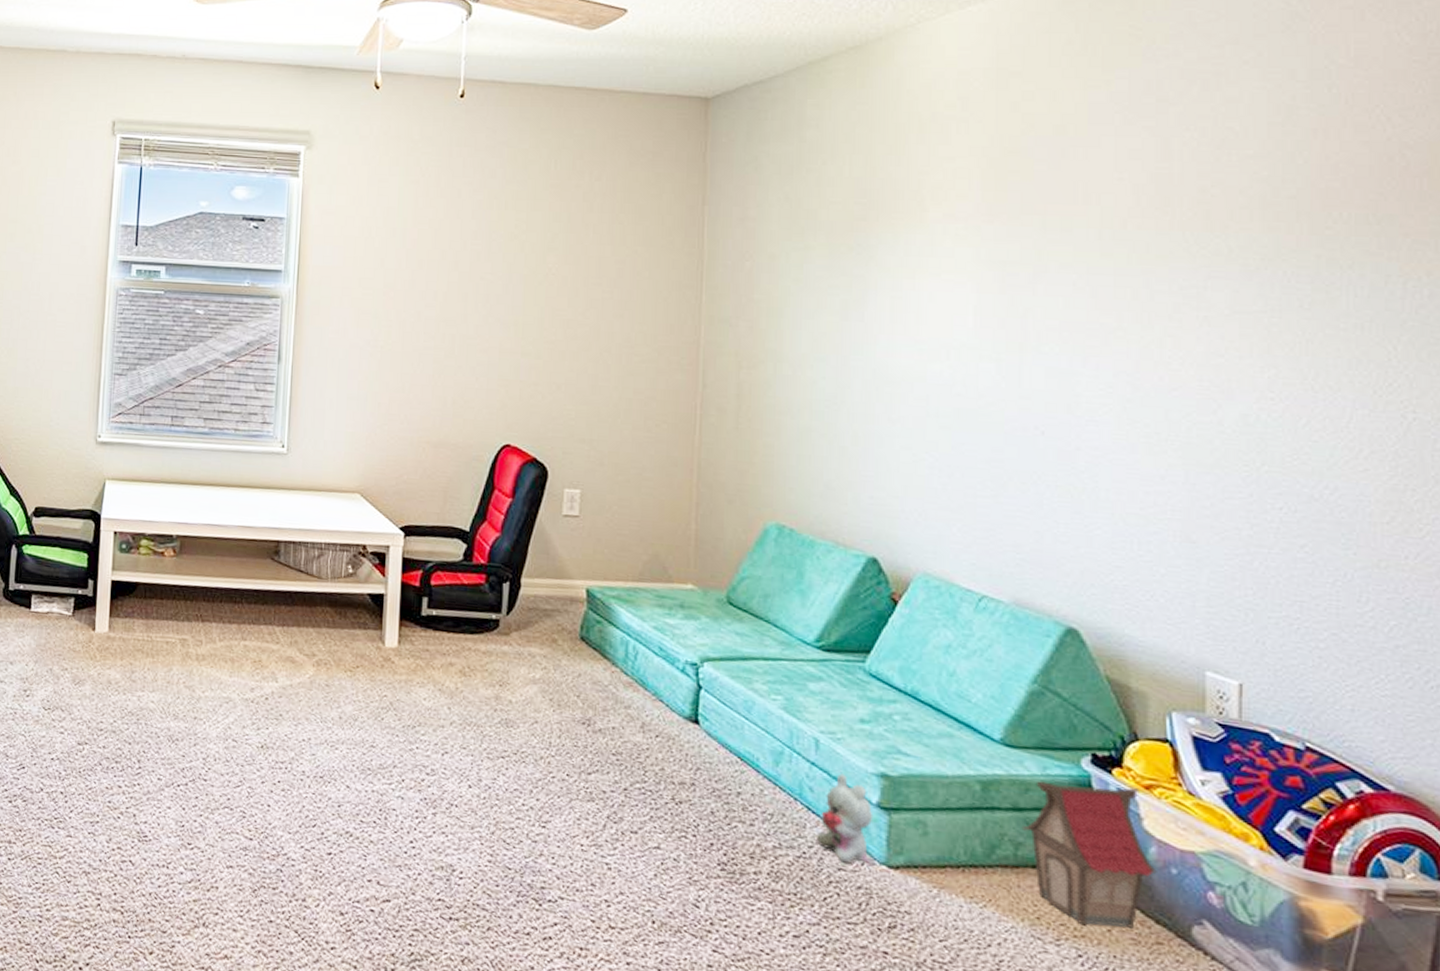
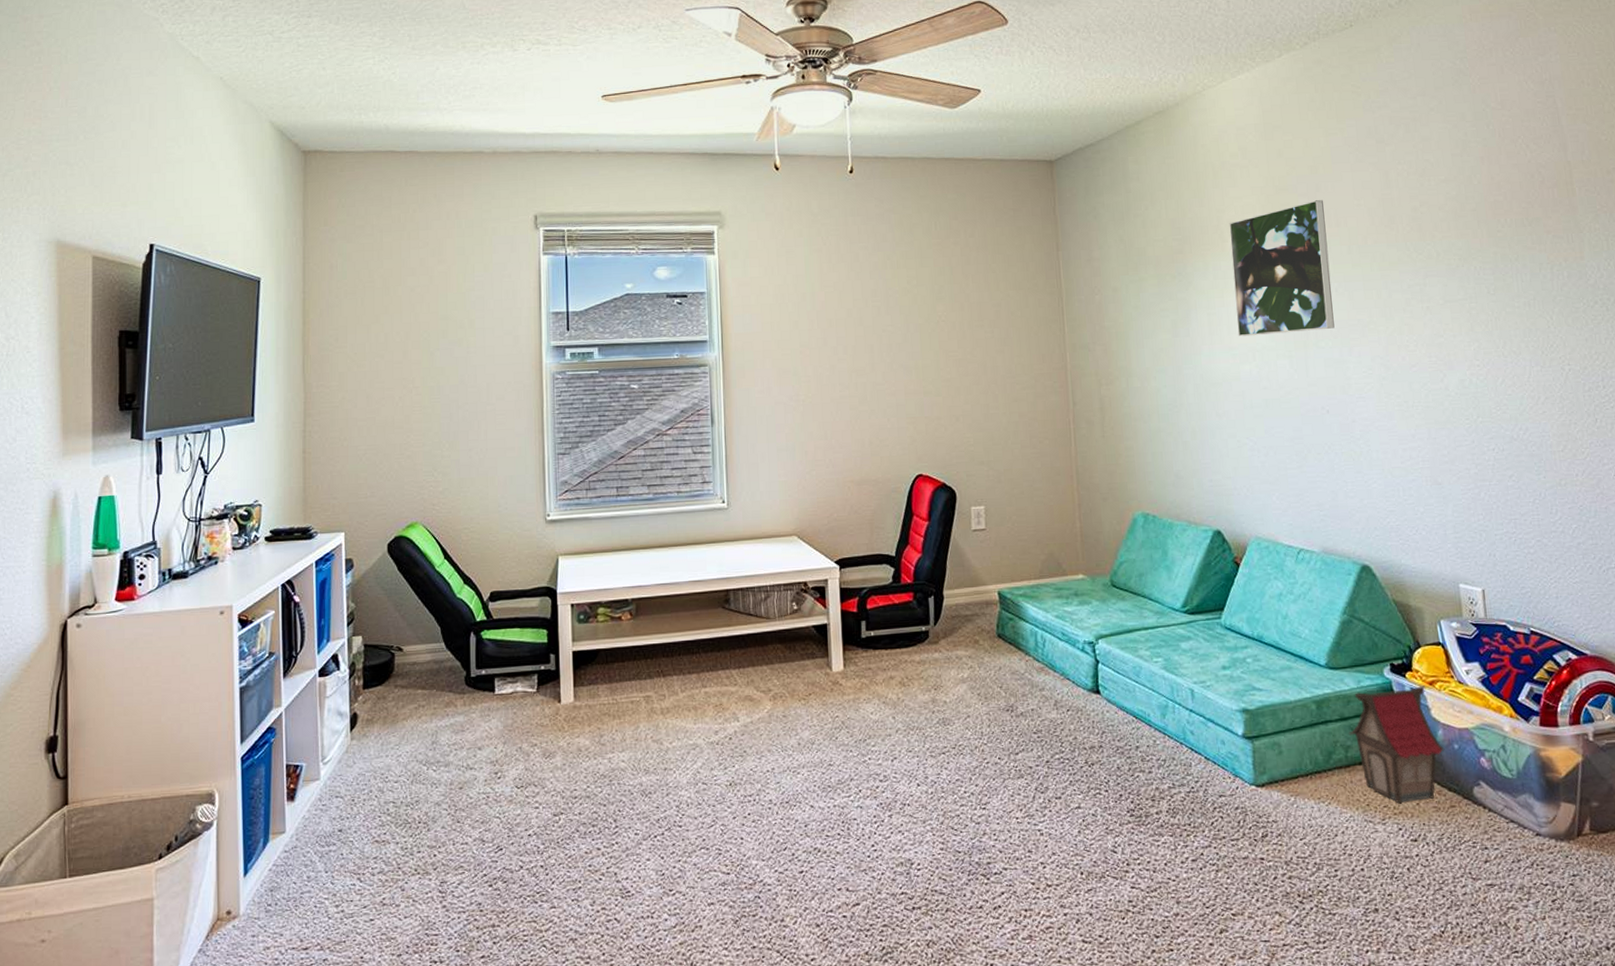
plush toy: present [817,773,876,864] -> none [1201,715,1247,790]
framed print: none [929,169,1070,331] -> present [1229,200,1335,337]

